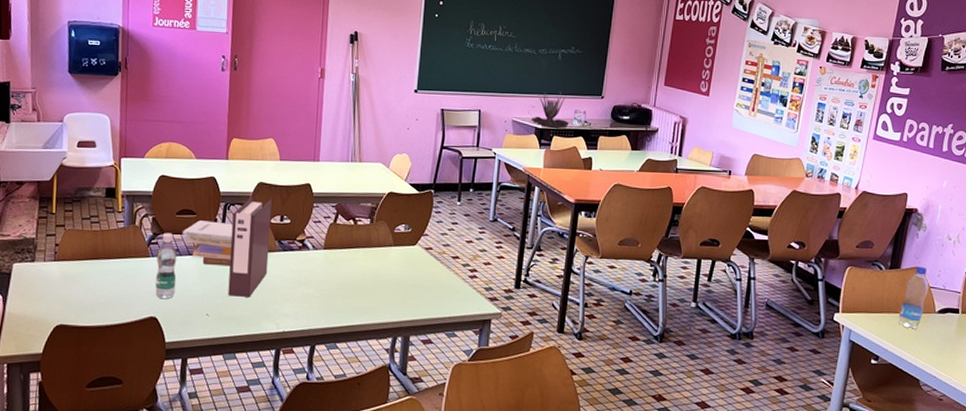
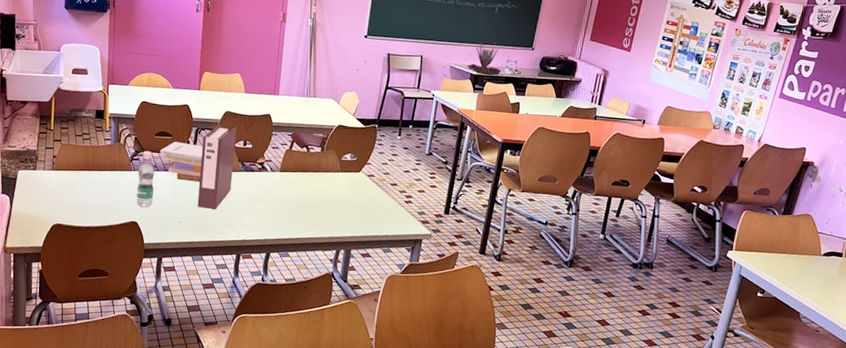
bottle: present [898,266,929,329] -> none [786,213,818,269]

